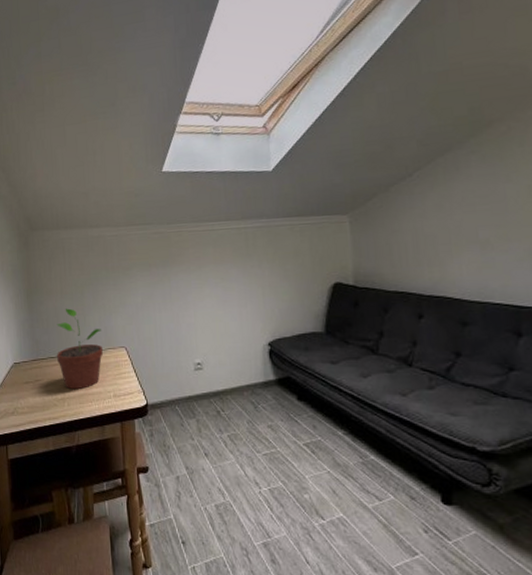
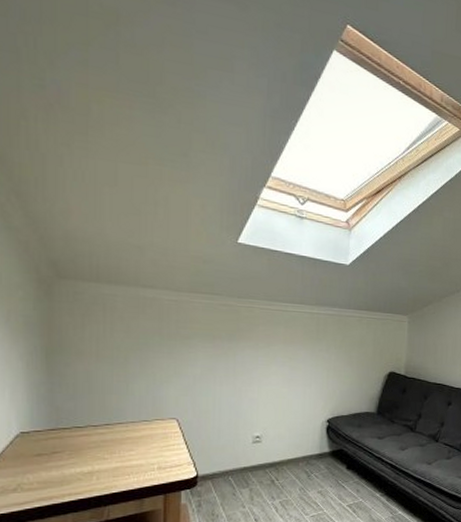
potted plant: present [56,308,103,390] -> none [86,373,148,463]

